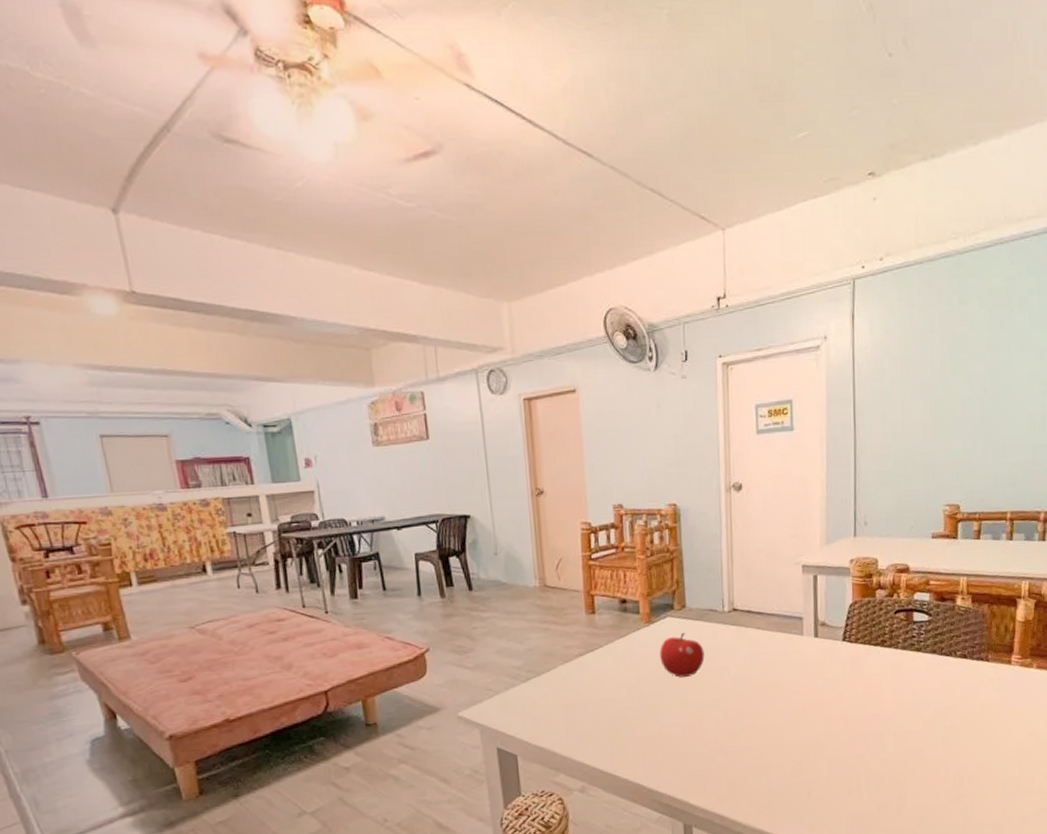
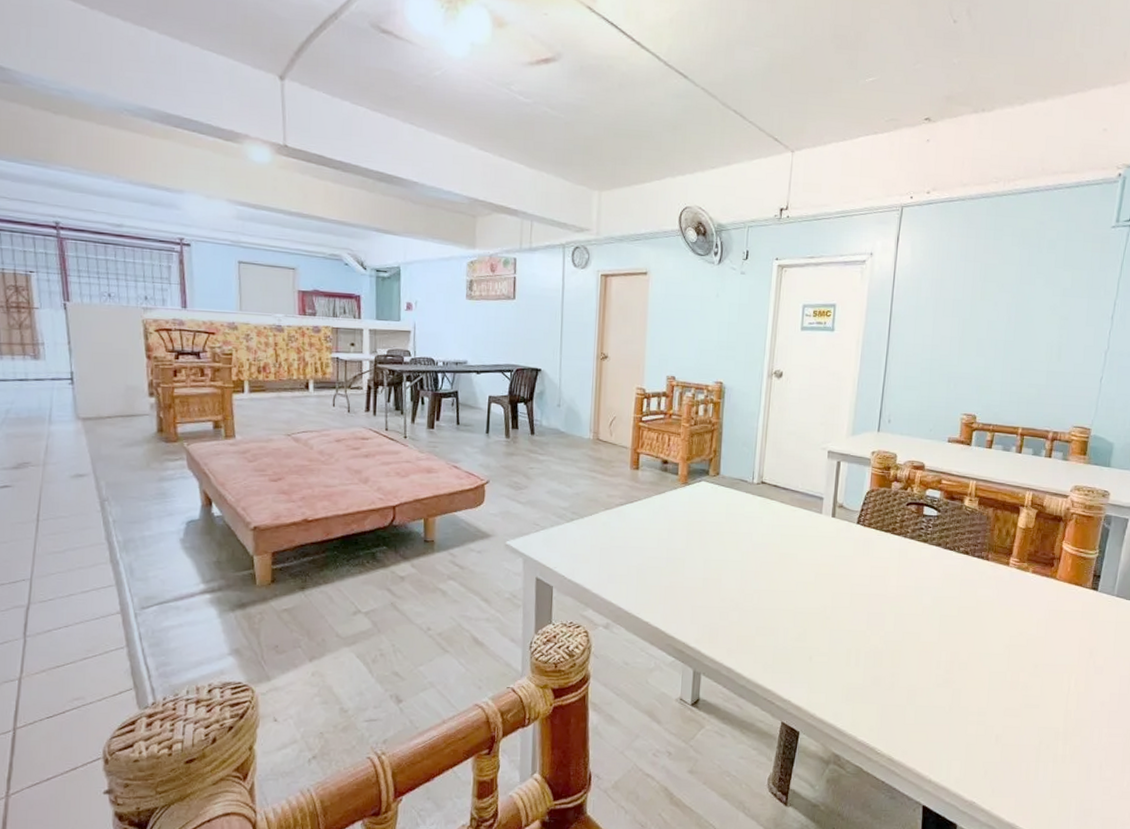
fruit: present [660,632,705,677] -> none [691,497,732,537]

